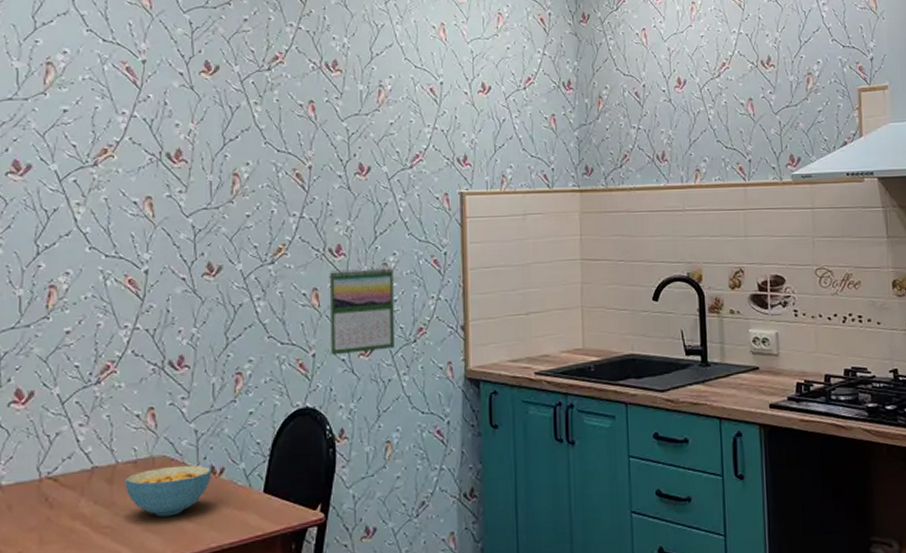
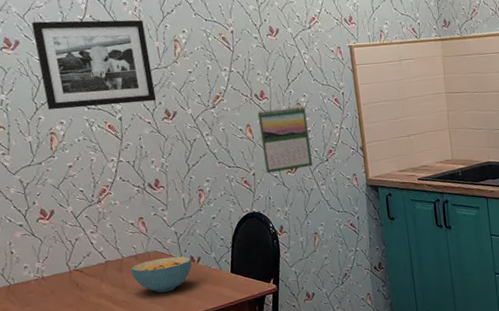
picture frame: none [52,142,199,256] -> present [32,20,157,110]

